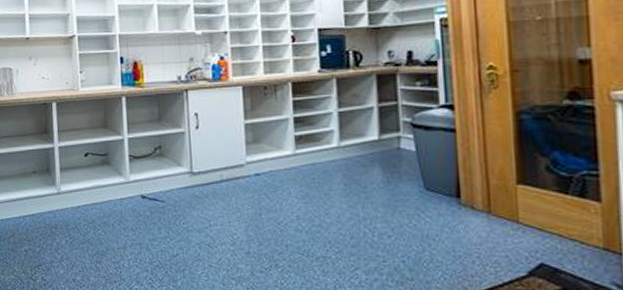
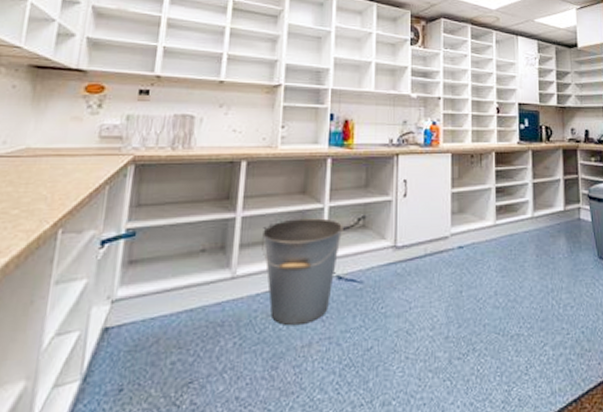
bucket: none [76,148,143,232] -> present [262,218,343,326]

